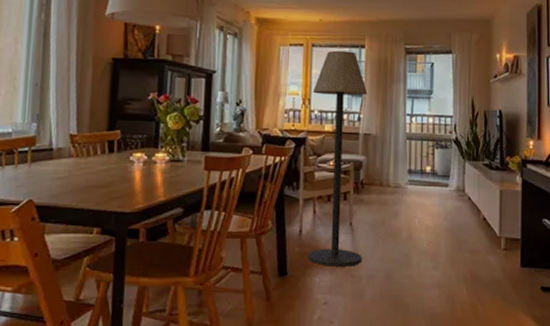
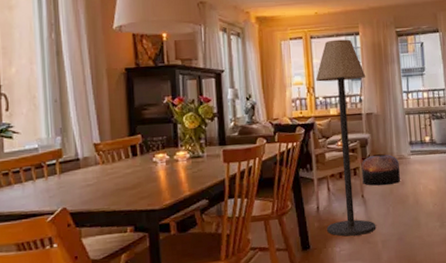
pouf: none [352,180,394,214] -> present [361,154,400,186]

